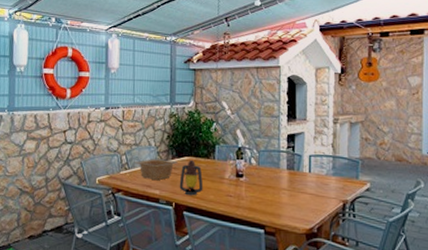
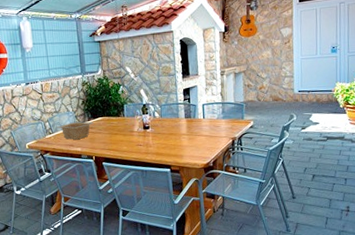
lantern: present [179,159,203,196] -> none [96,119,117,149]

